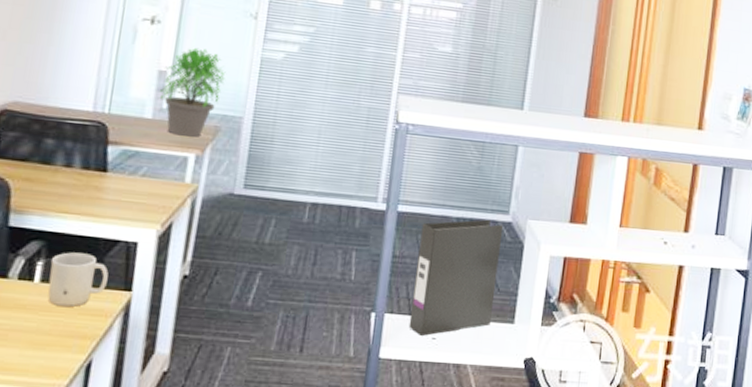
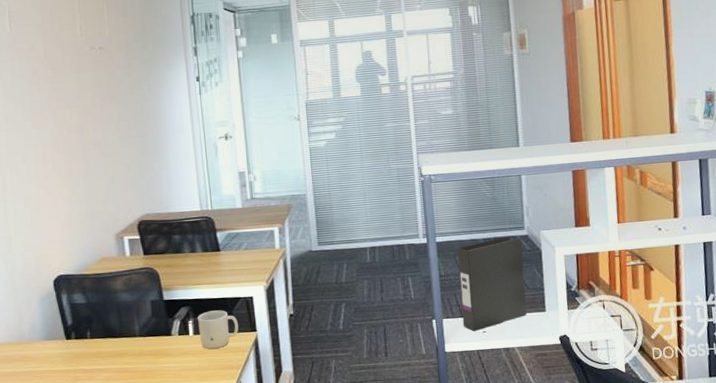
potted plant: present [159,47,226,137] -> none [243,149,287,216]

